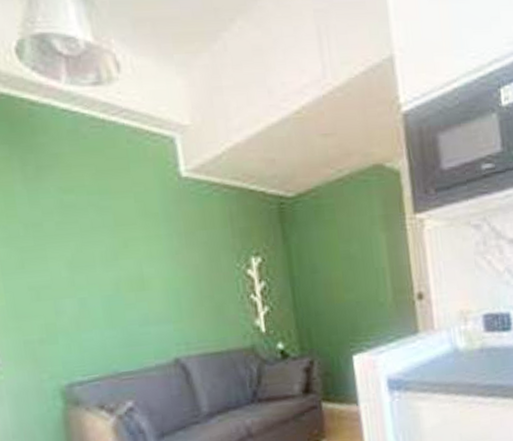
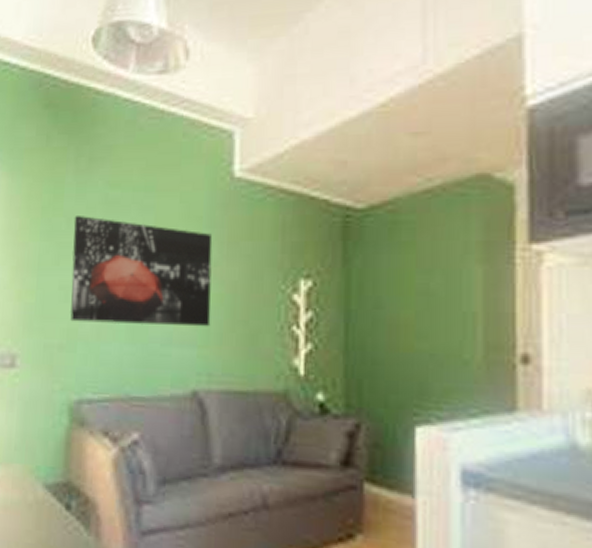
wall art: none [31,220,181,318] -> present [70,216,213,327]

